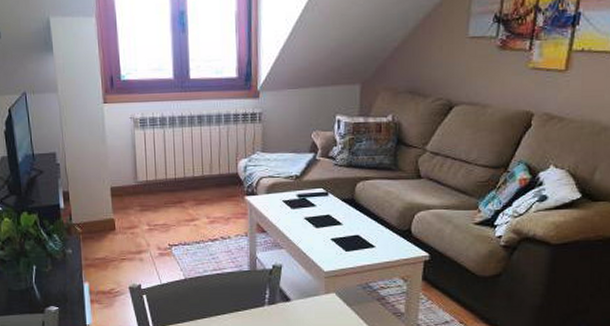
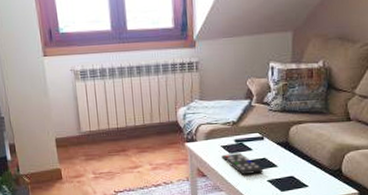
remote control: none [283,209,327,233] -> present [221,153,264,176]

